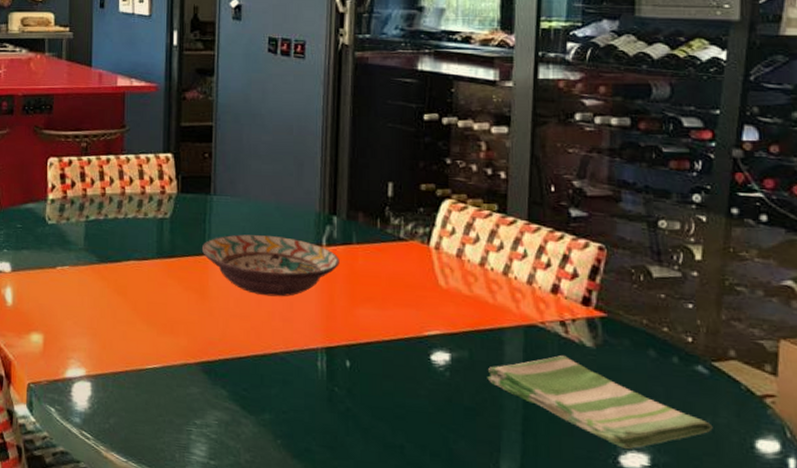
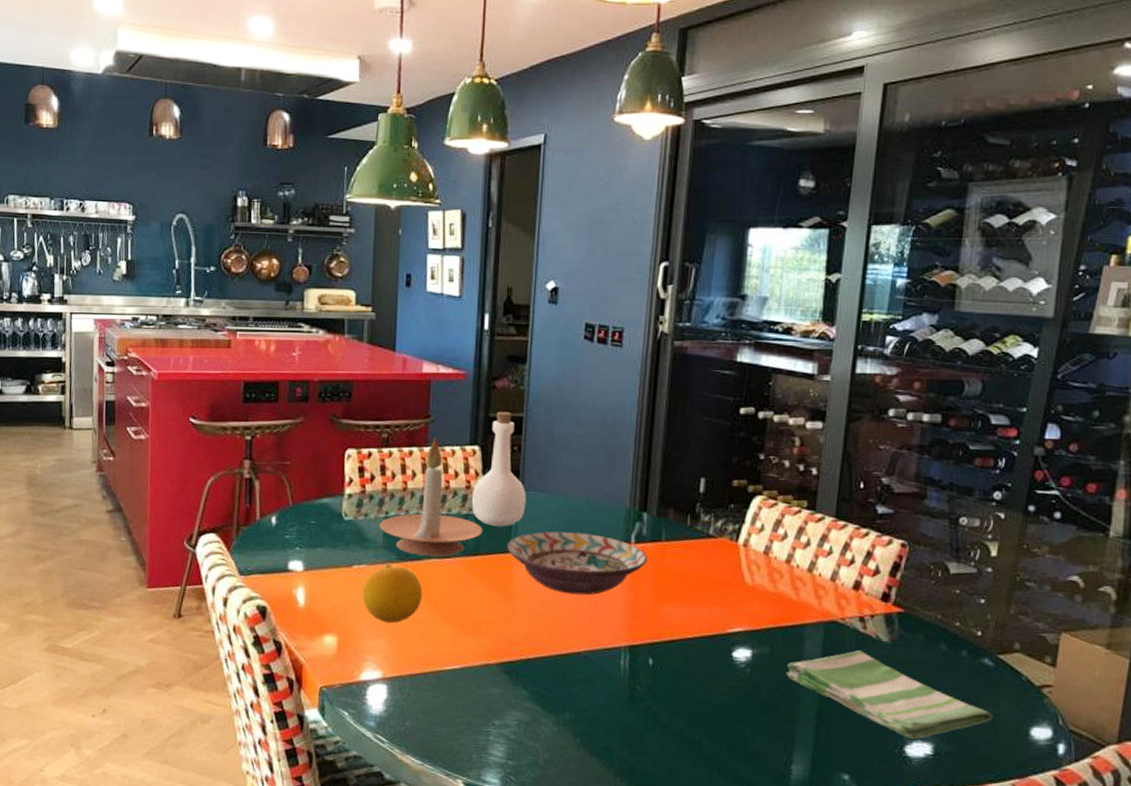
fruit: none [66,265,122,323] -> present [362,564,422,624]
candle holder: none [80,146,178,259] -> present [379,437,483,557]
bottle: none [166,120,218,230] -> present [471,411,526,527]

